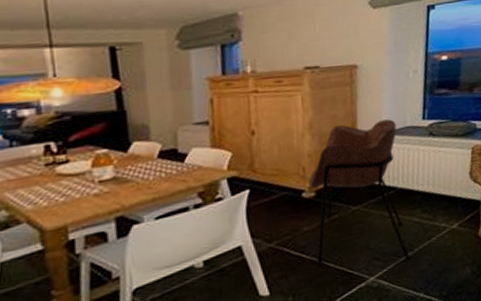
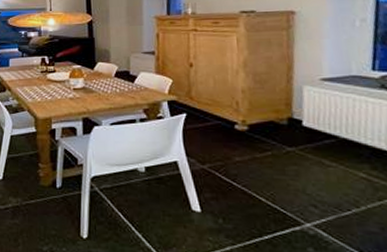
armchair: present [309,119,412,263] -> none [242,66,357,217]

